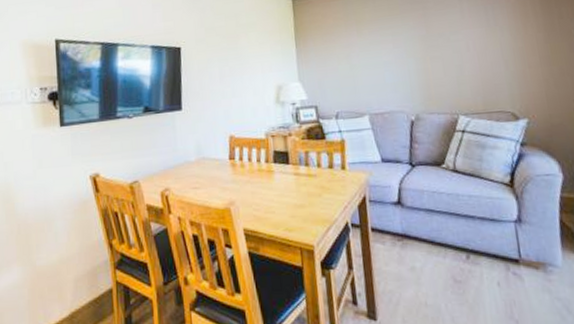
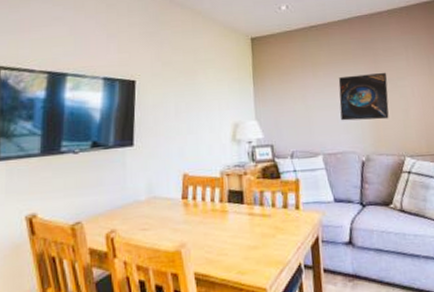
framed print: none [384,26,441,80] -> present [338,72,389,121]

